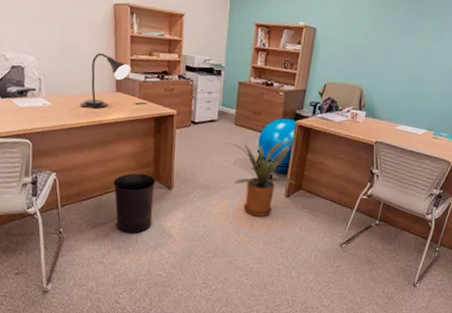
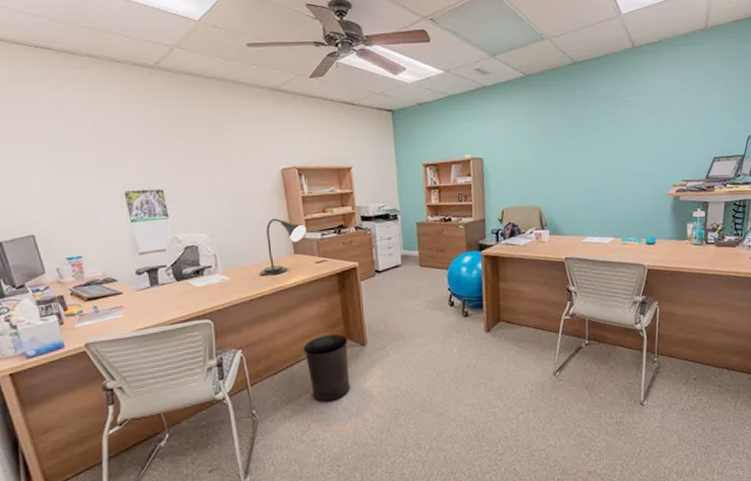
house plant: present [228,139,296,217] -> none [417,271,494,359]

